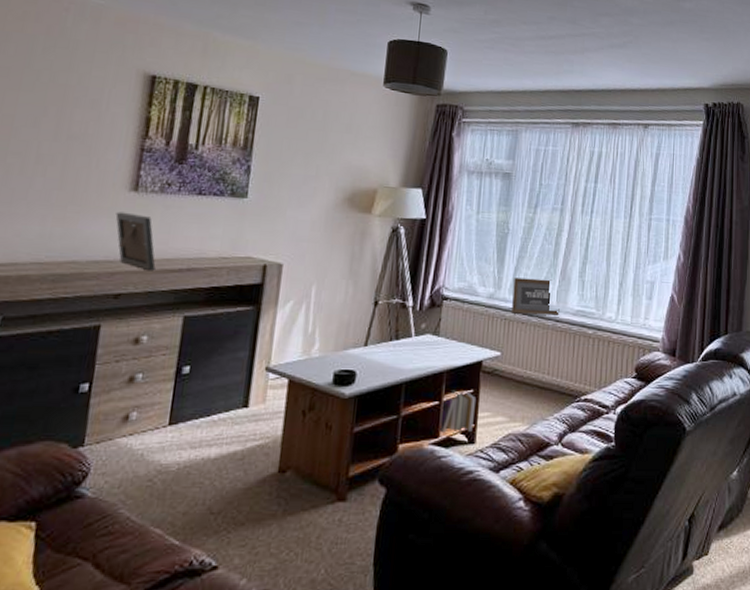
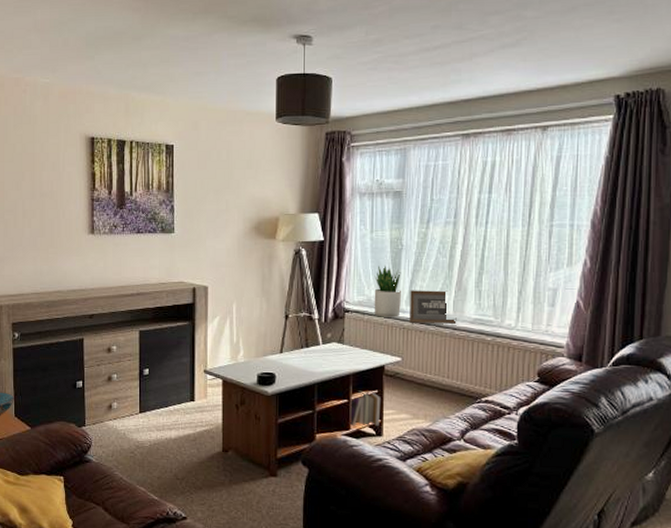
picture frame: present [115,212,156,271] -> none [81,251,114,296]
planter: none [475,249,506,307] -> present [374,264,401,318]

